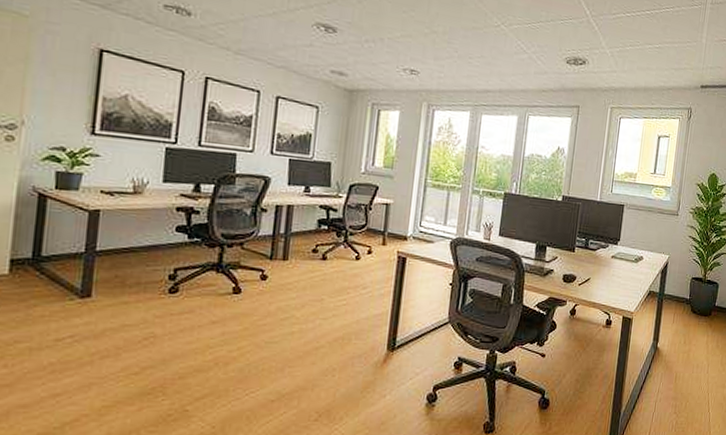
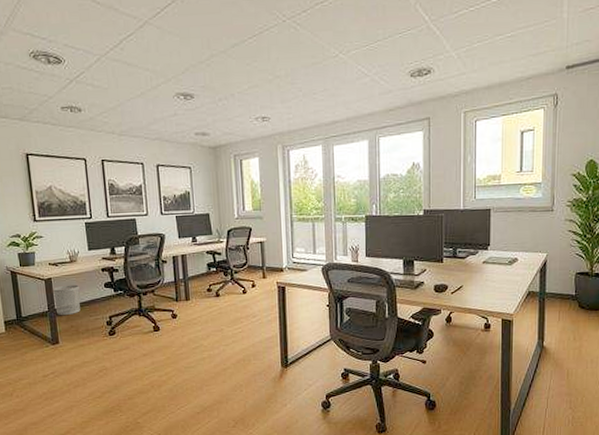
waste bin: none [96,222,139,262] -> present [53,284,81,316]

